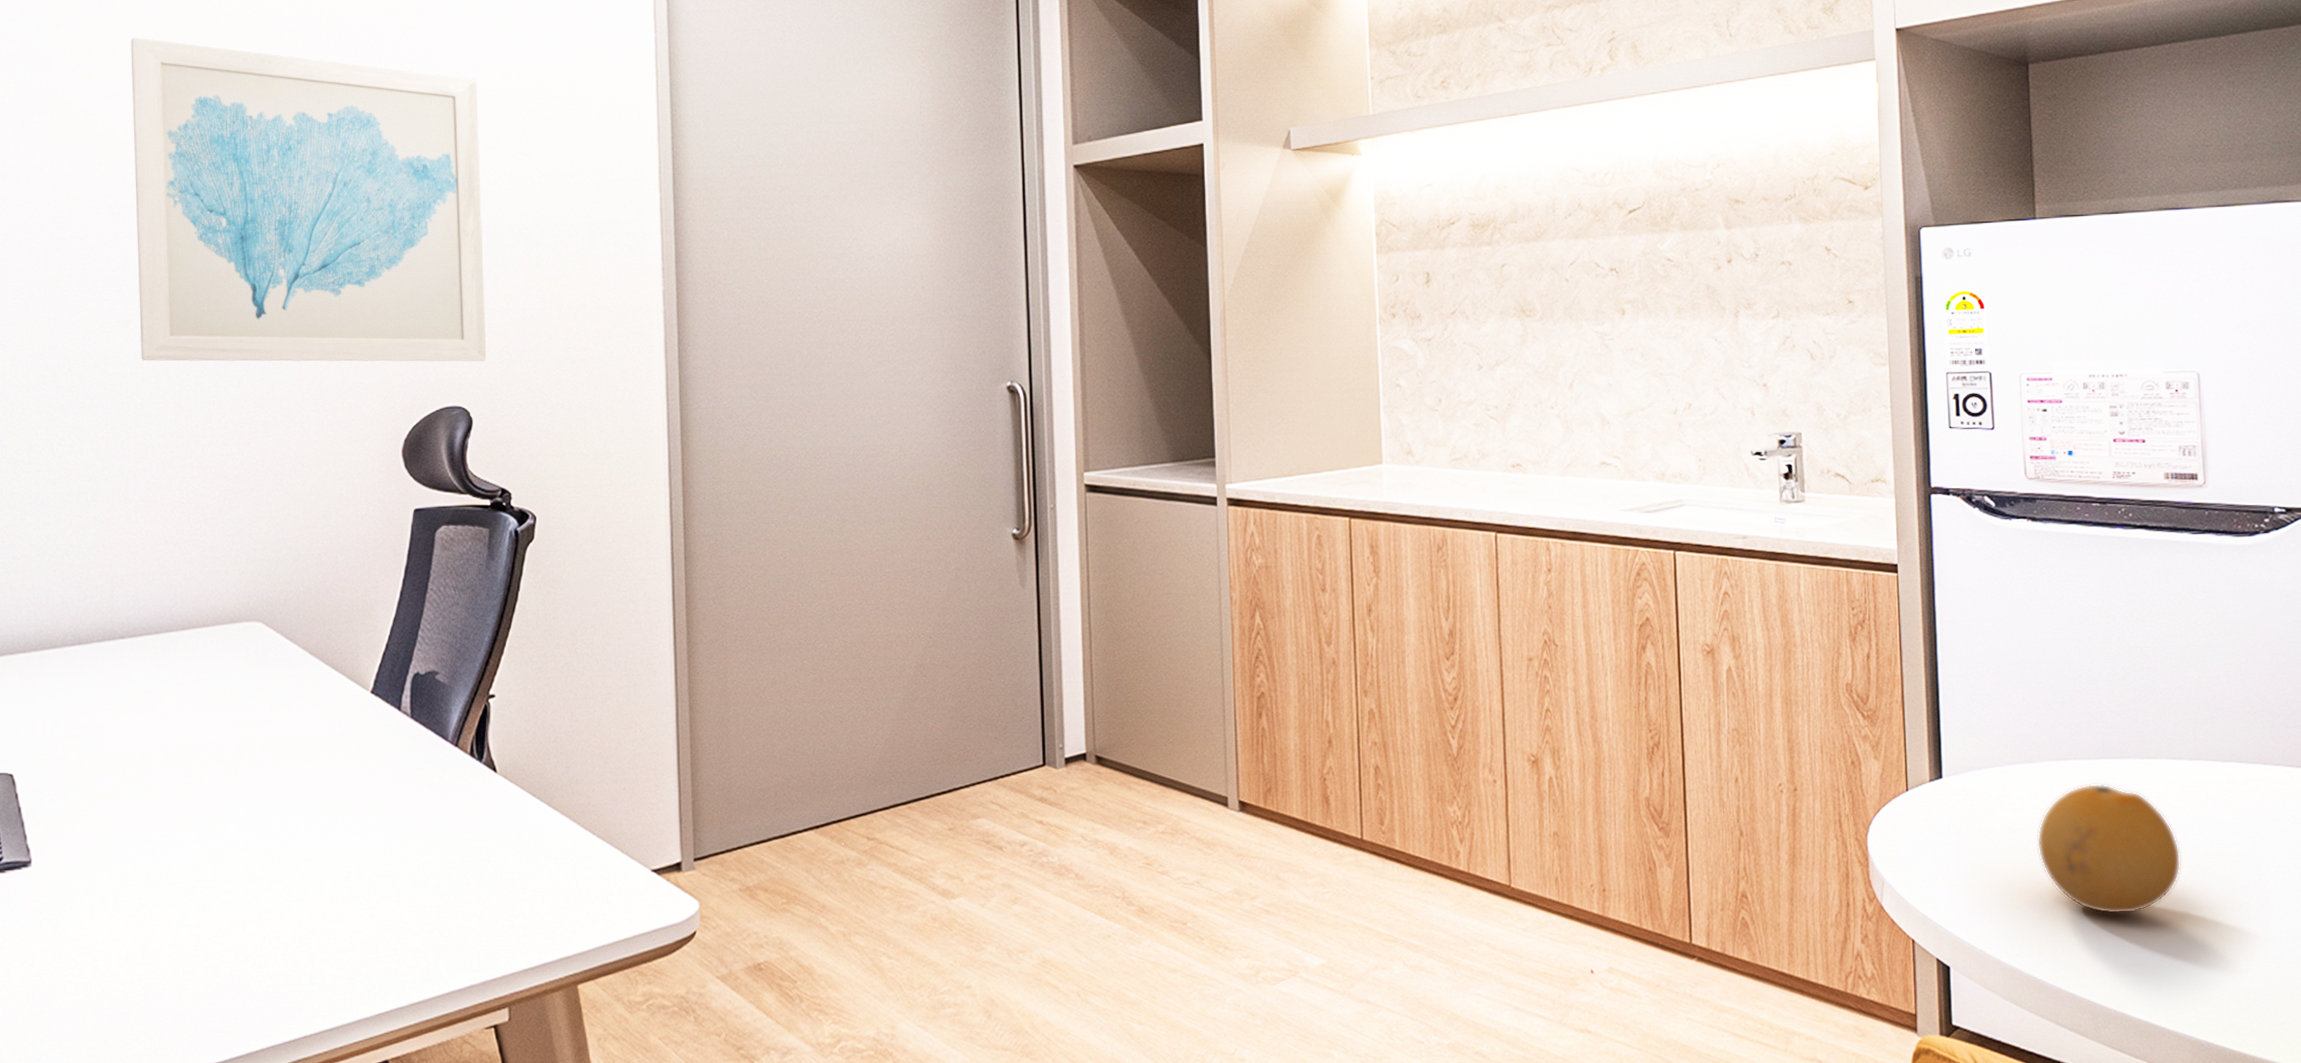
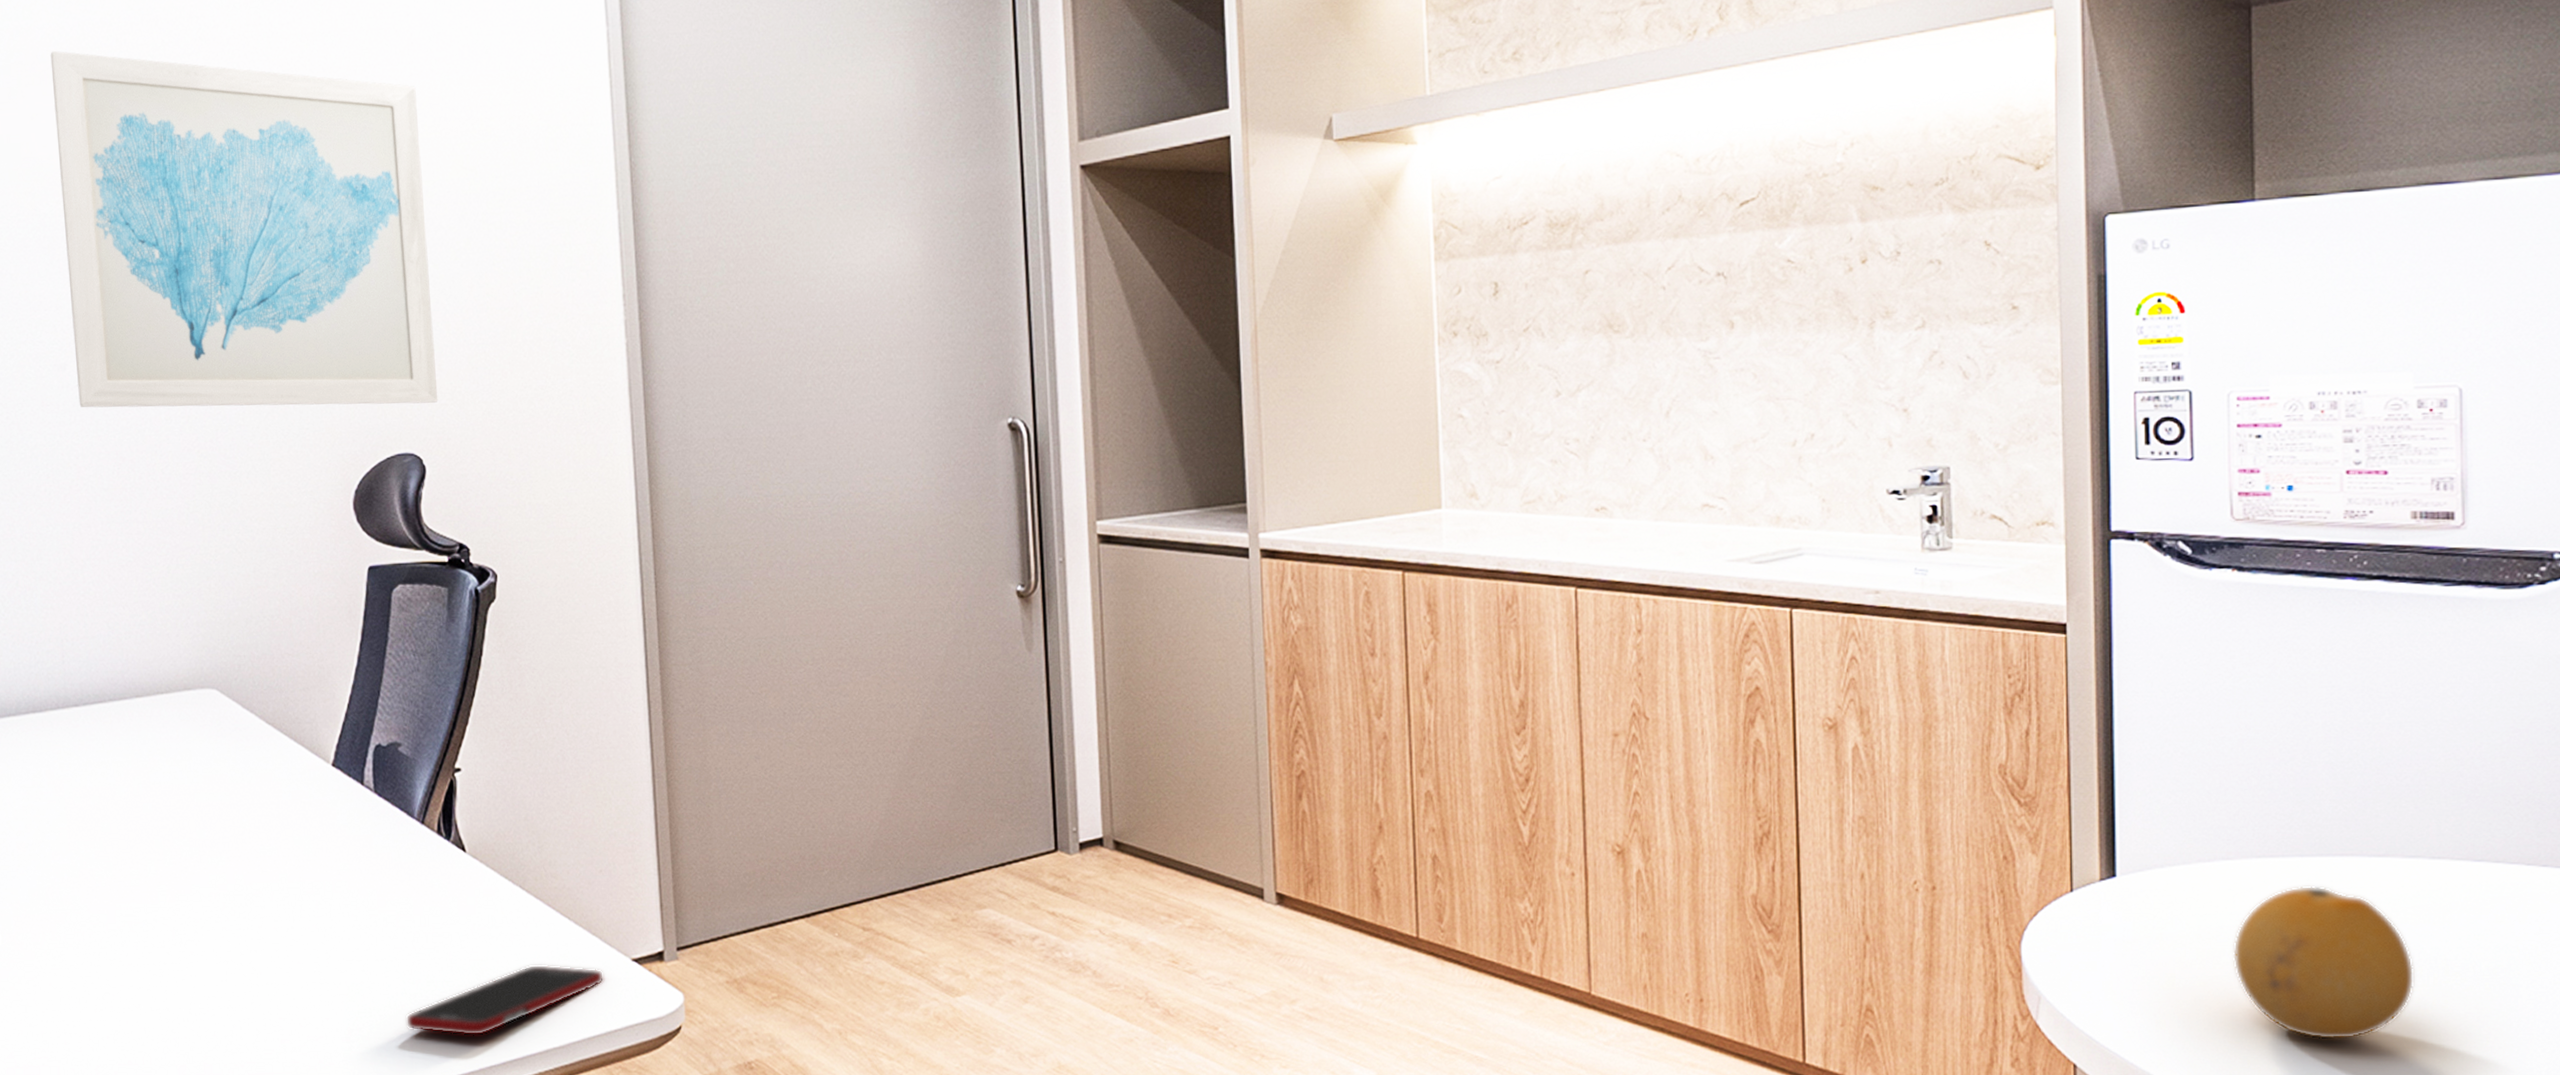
cell phone: none [432,876,625,945] -> present [405,964,605,1036]

